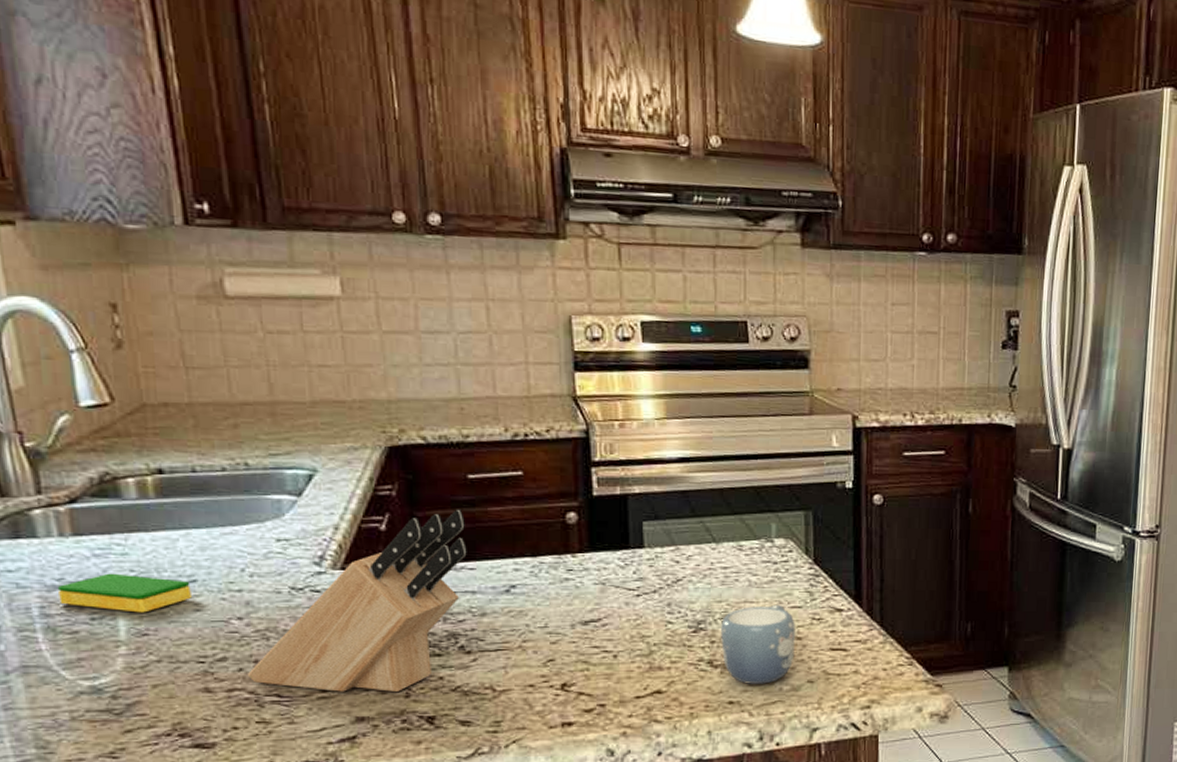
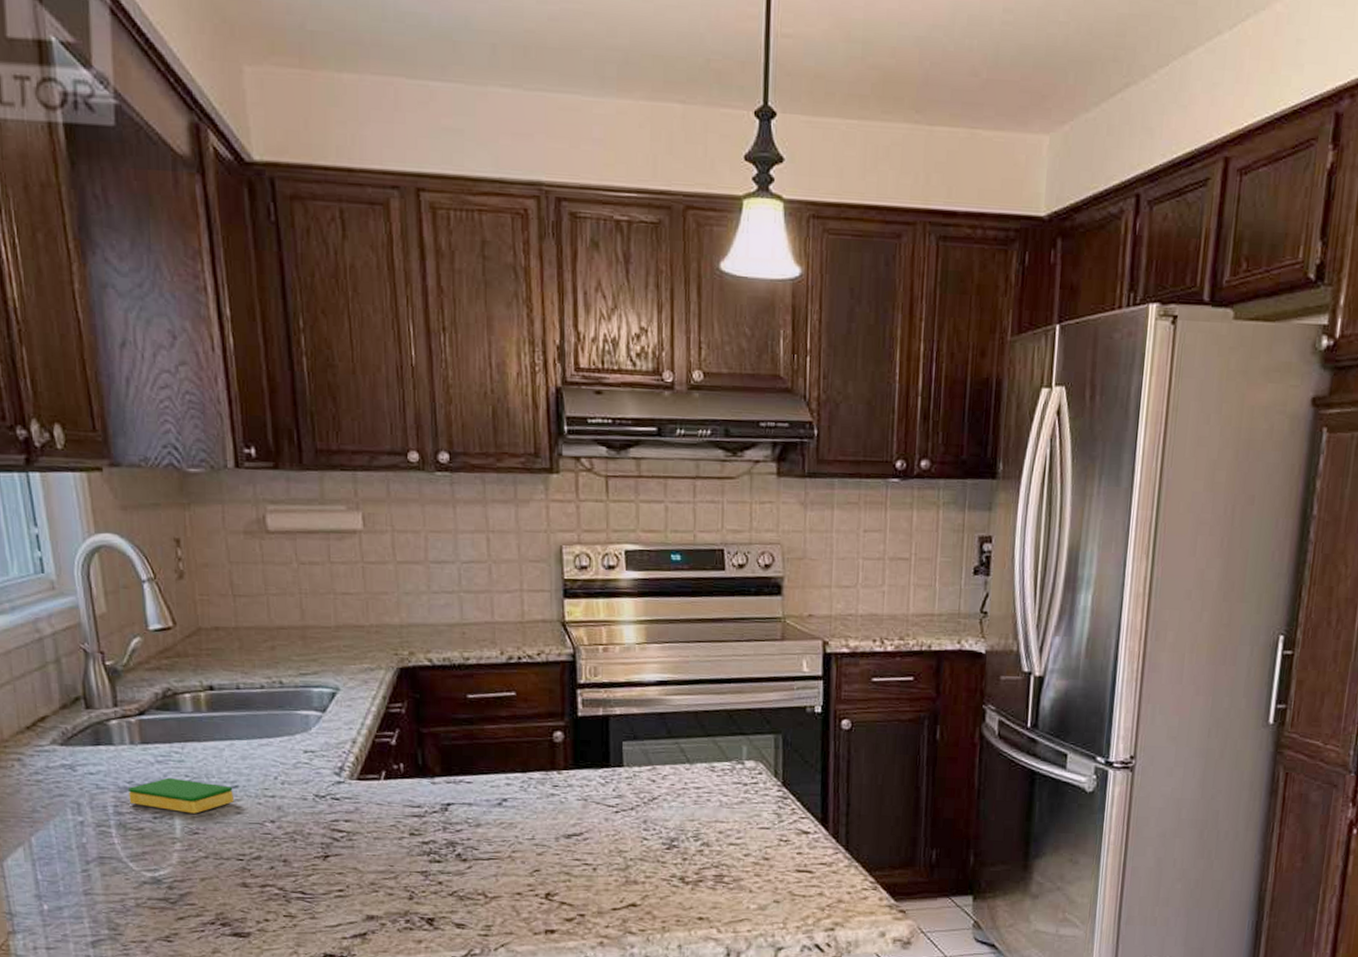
knife block: present [248,509,467,693] -> none [278,726,465,895]
mug: present [721,604,795,684] -> none [692,824,763,902]

